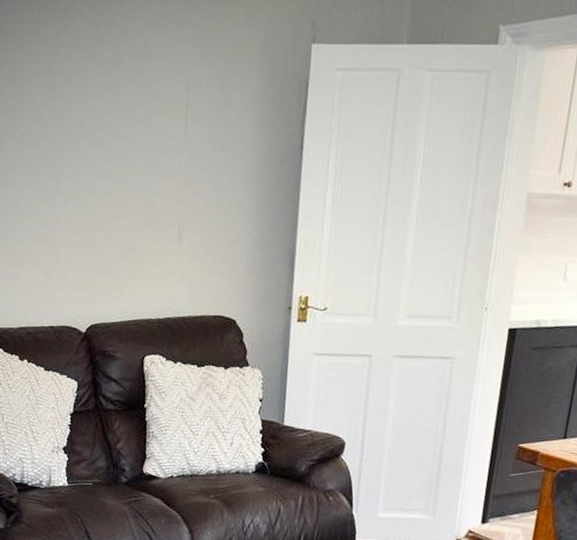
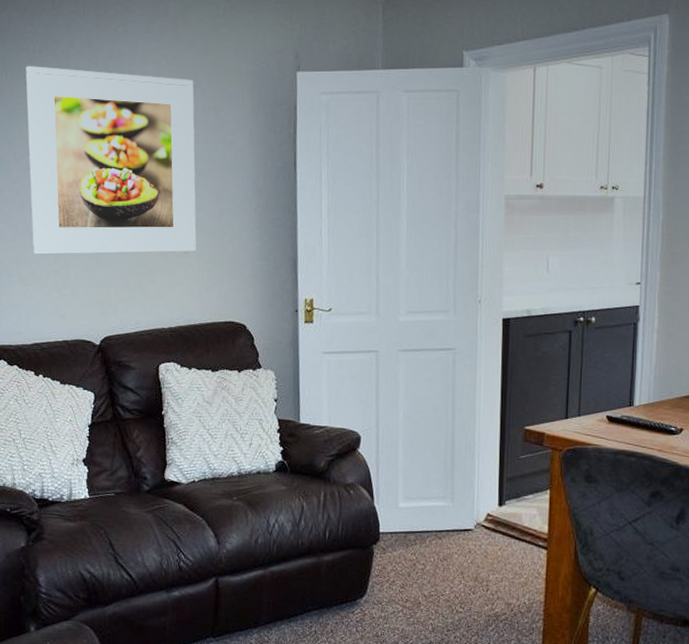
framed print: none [22,28,200,240] -> present [25,66,197,255]

